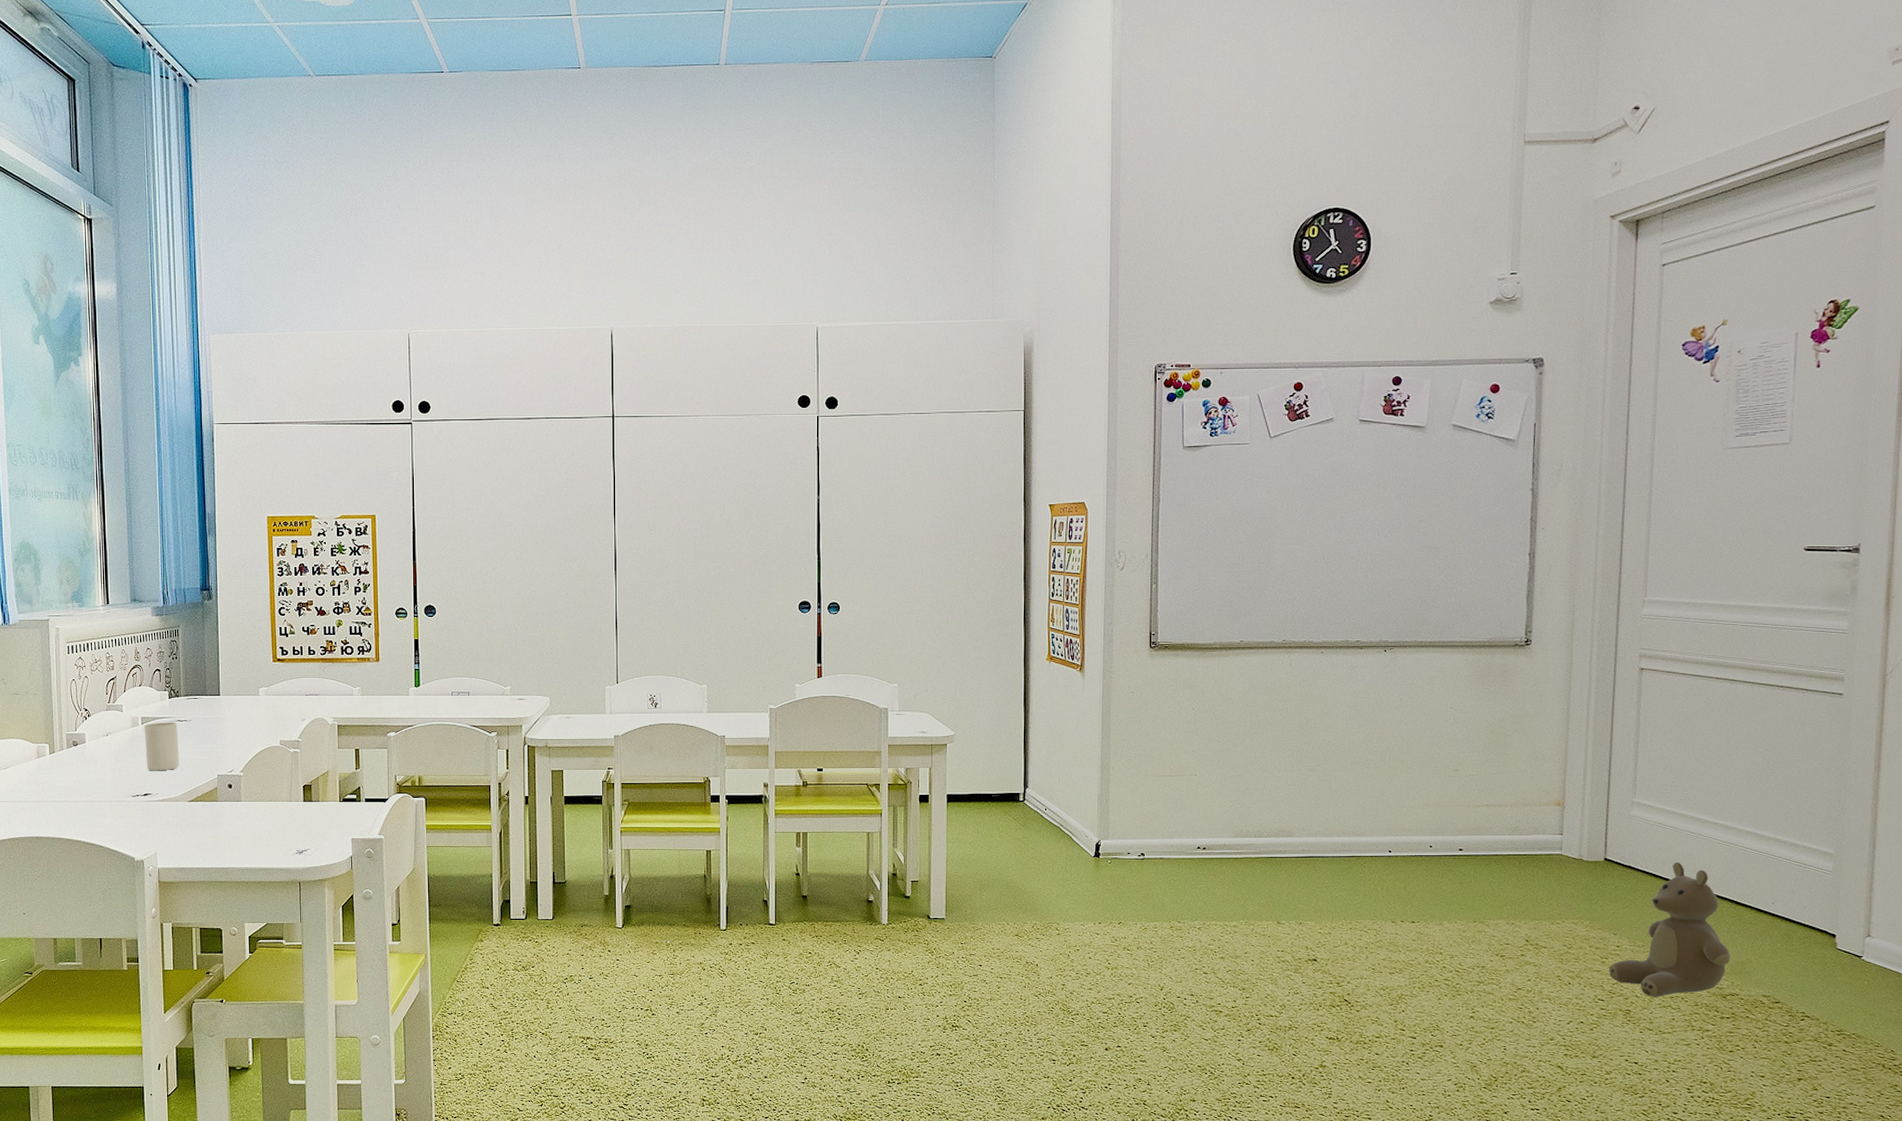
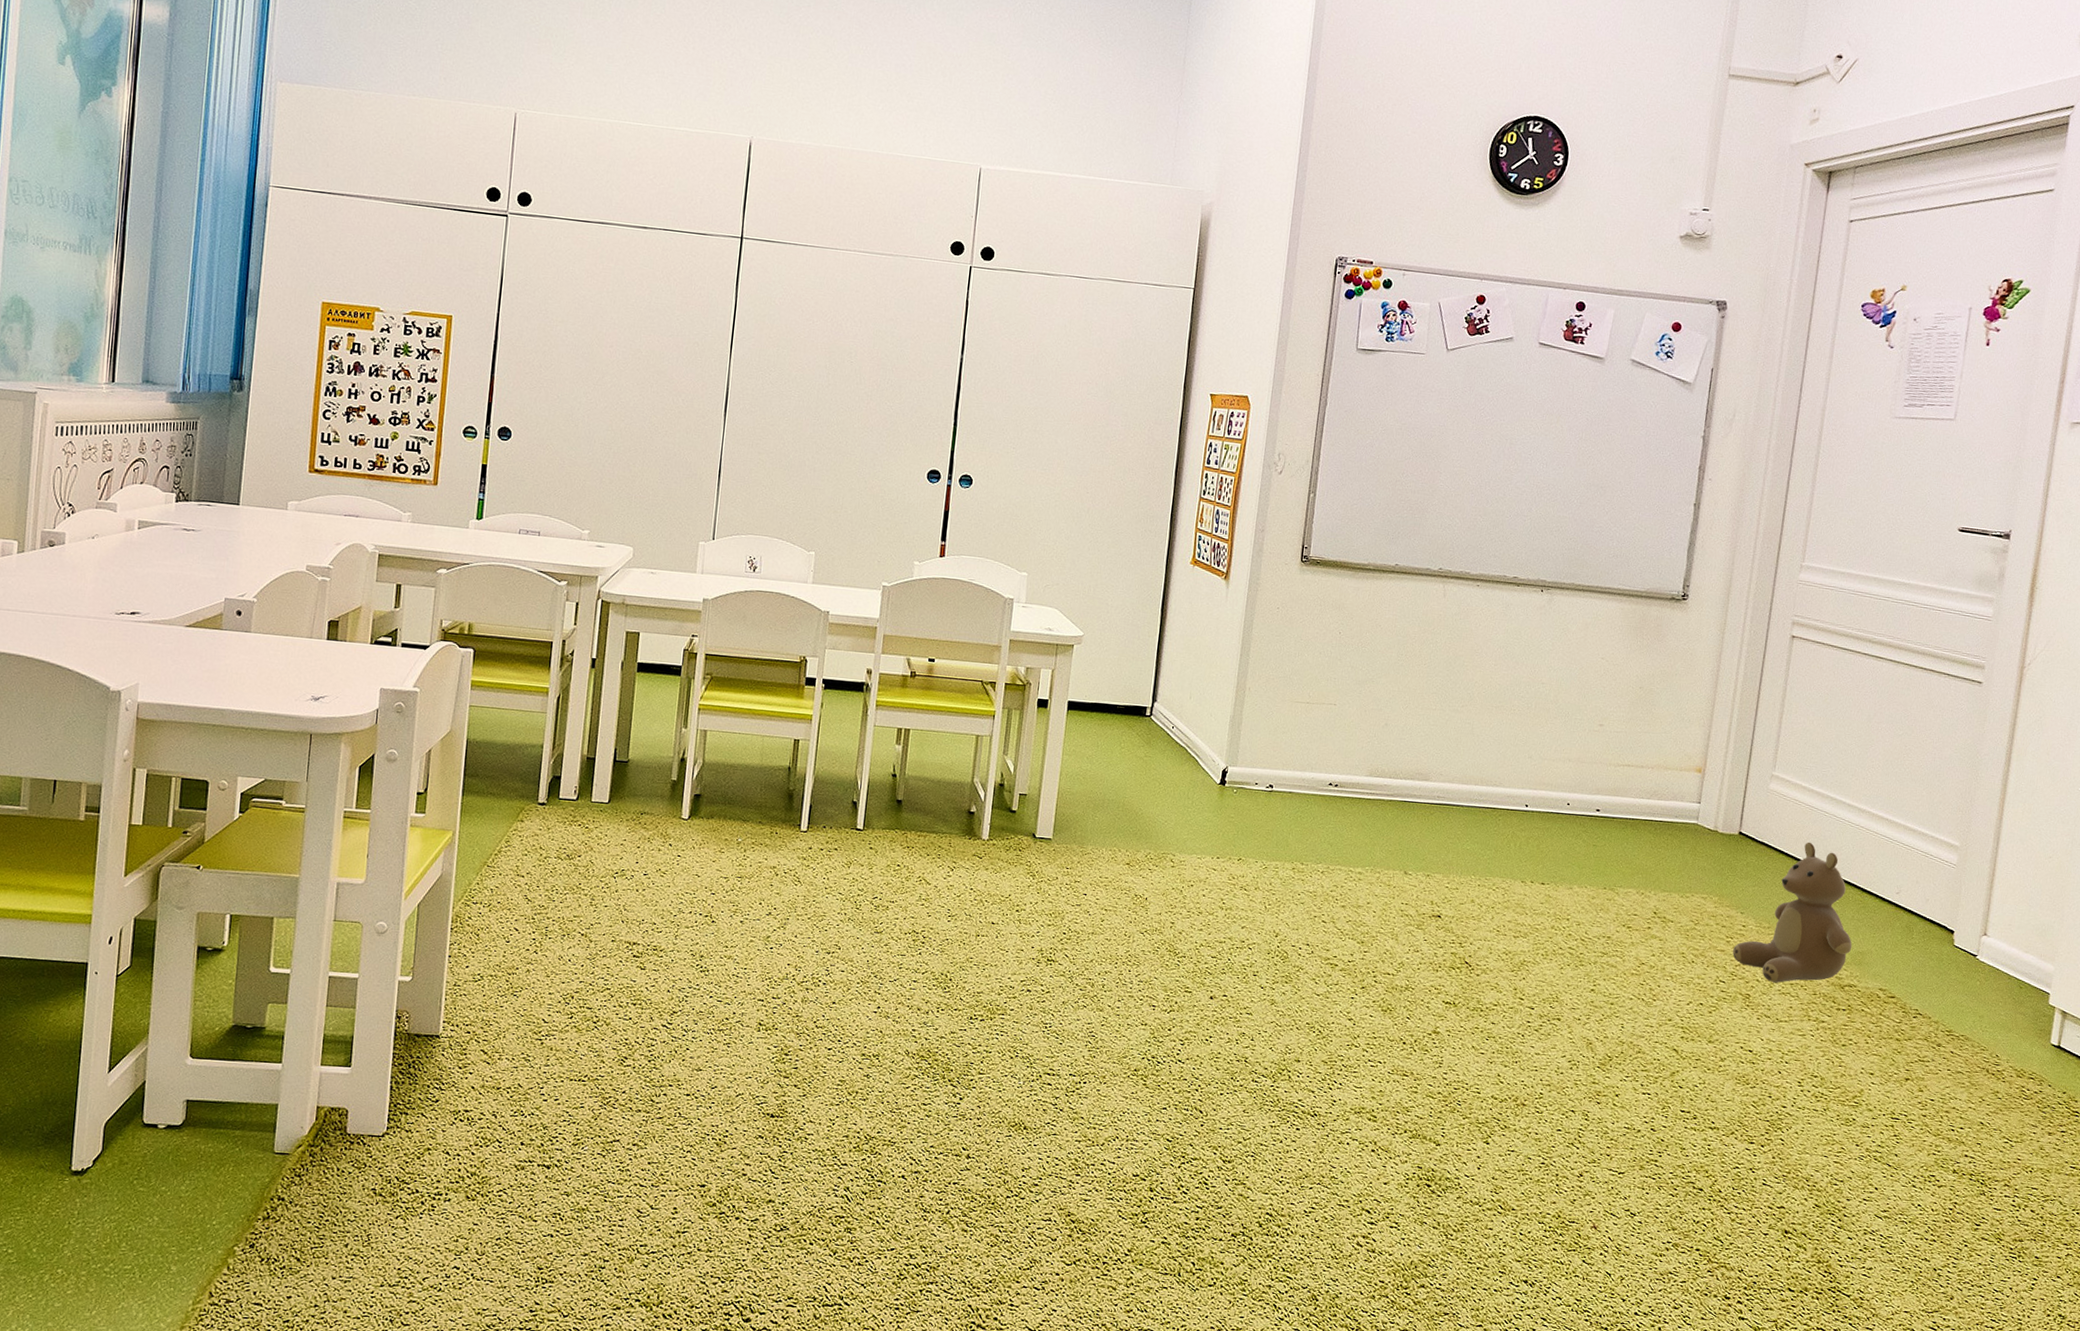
cup: present [144,722,180,771] -> none [138,528,183,587]

